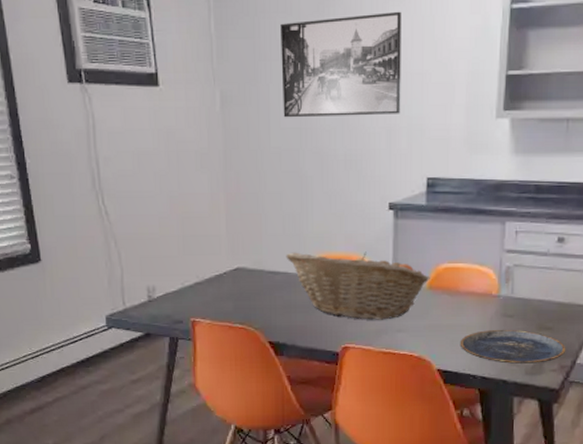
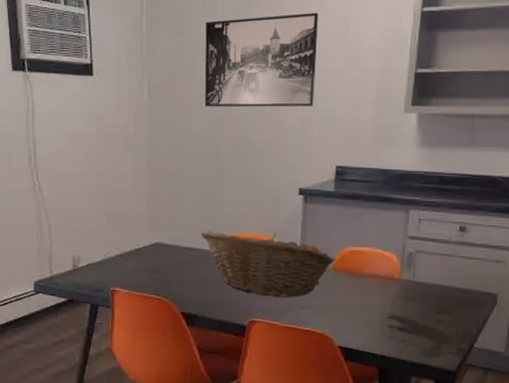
plate: present [460,329,566,364] -> none [361,311,464,345]

